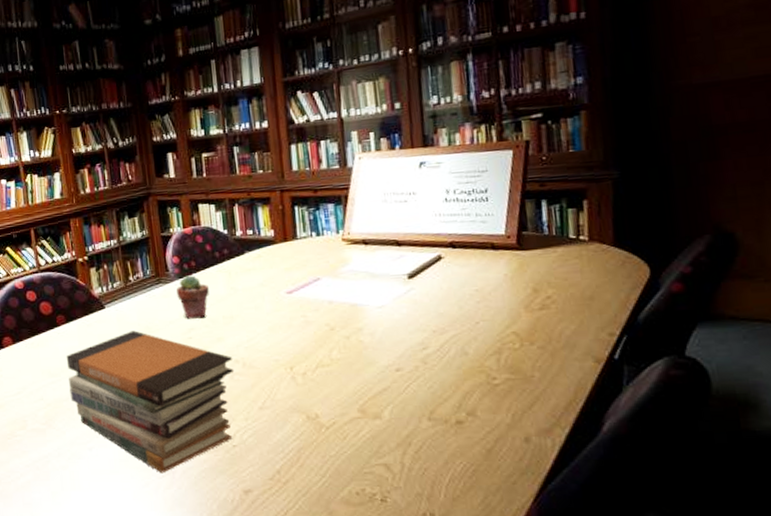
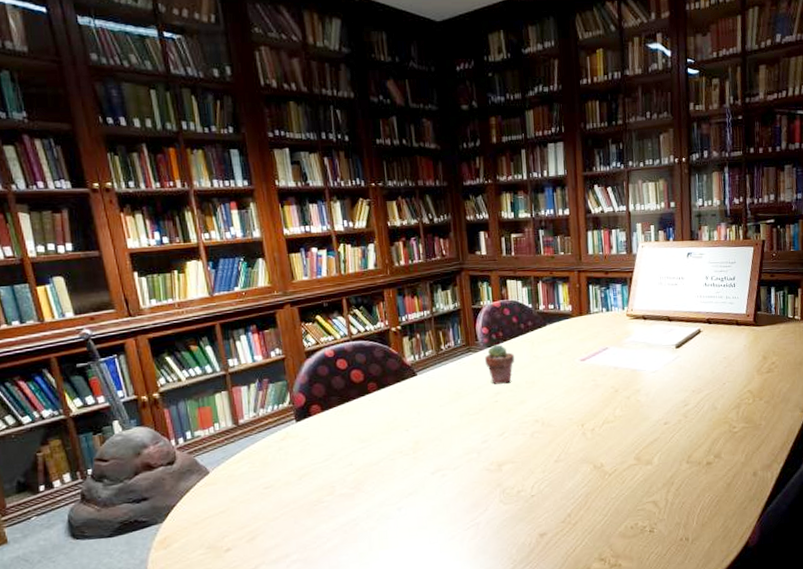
book stack: present [66,330,235,474] -> none [376,396,535,526]

